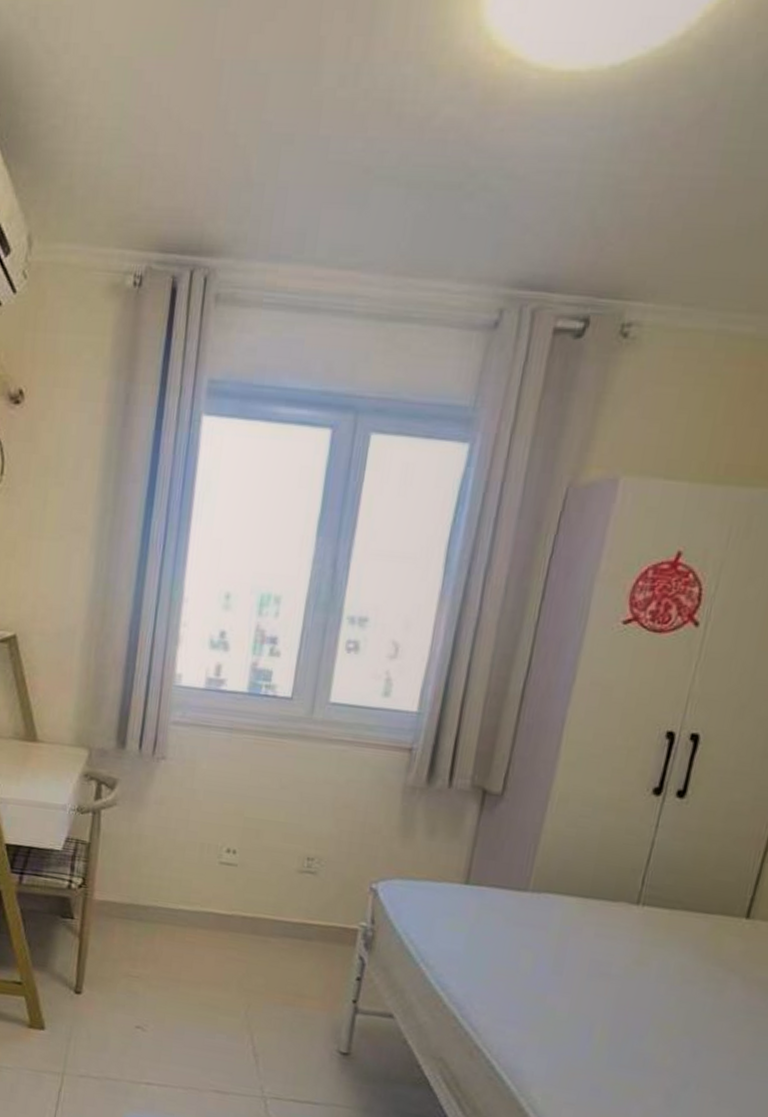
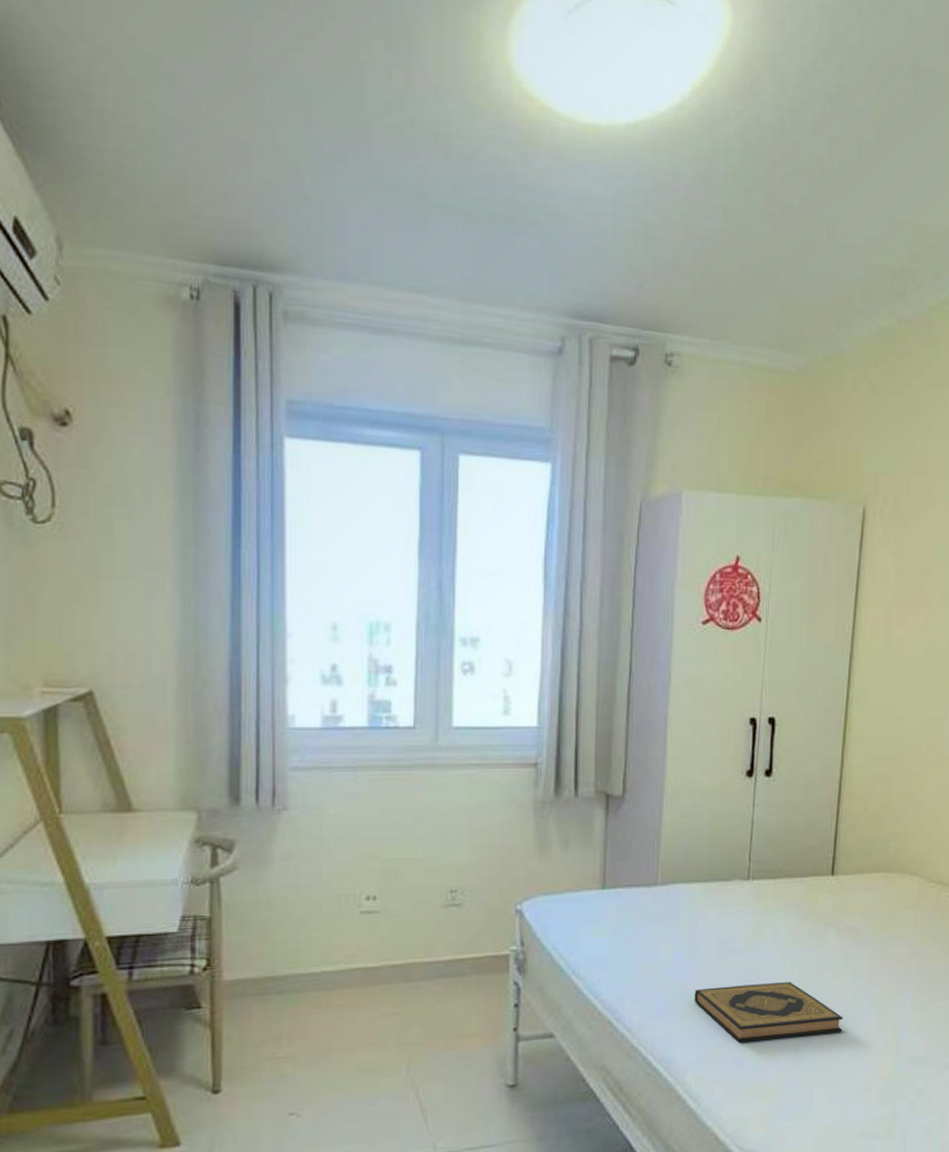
hardback book: none [553,1006,736,1090] -> present [694,982,843,1043]

